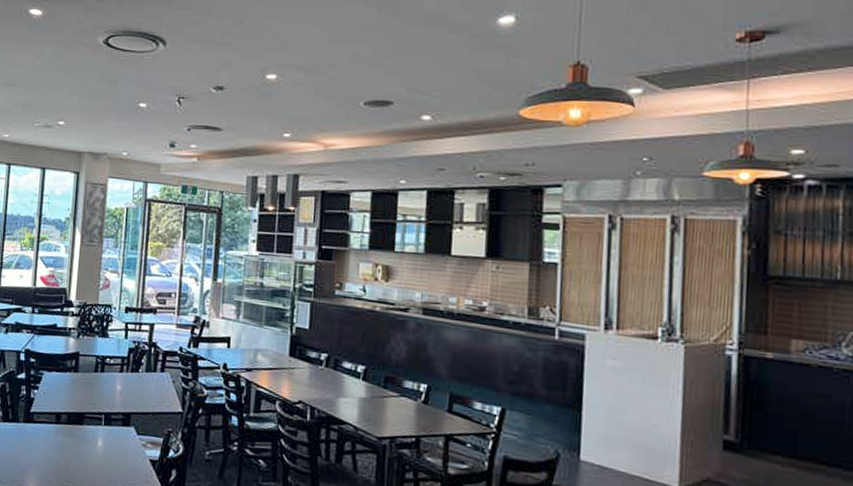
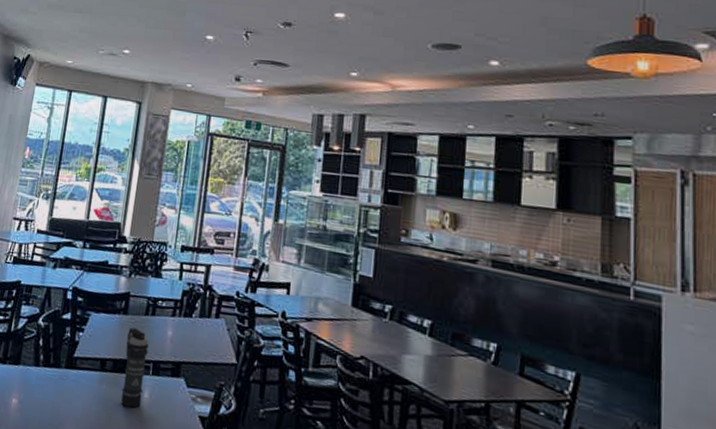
smoke grenade: none [76,383,100,455] -> present [120,327,149,408]

